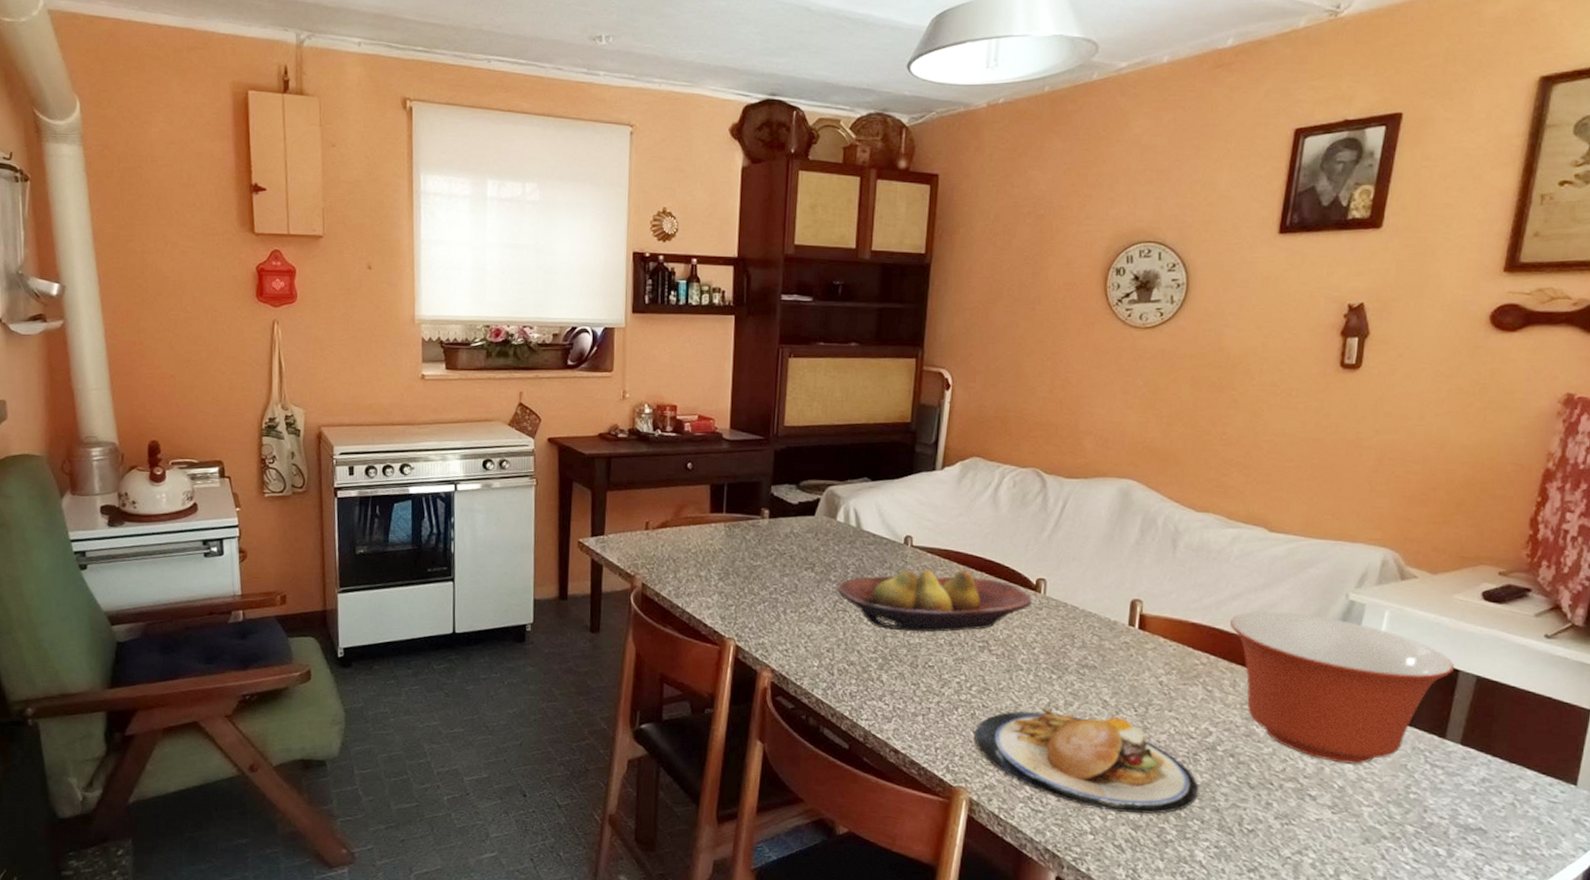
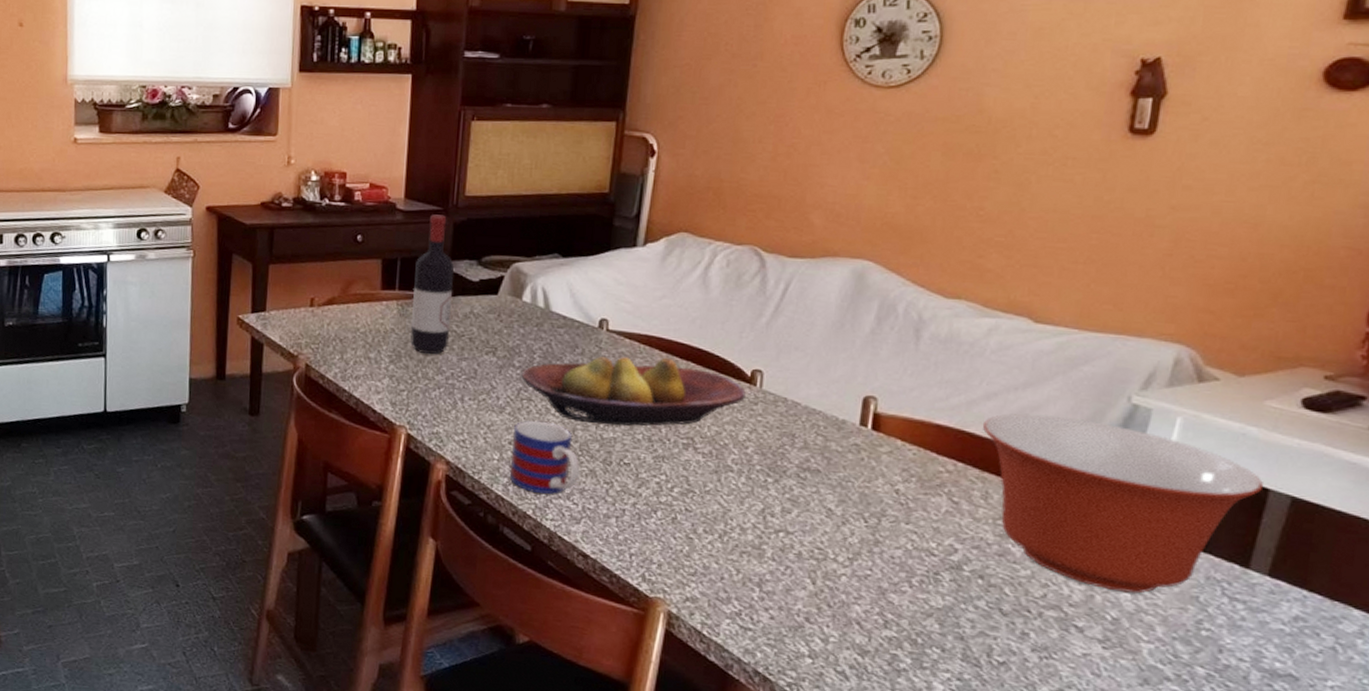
wine bottle: none [736,443,776,571] -> present [410,214,455,354]
mug: none [828,629,890,697] -> present [509,420,579,494]
plate: present [974,708,1199,814] -> none [674,515,940,639]

